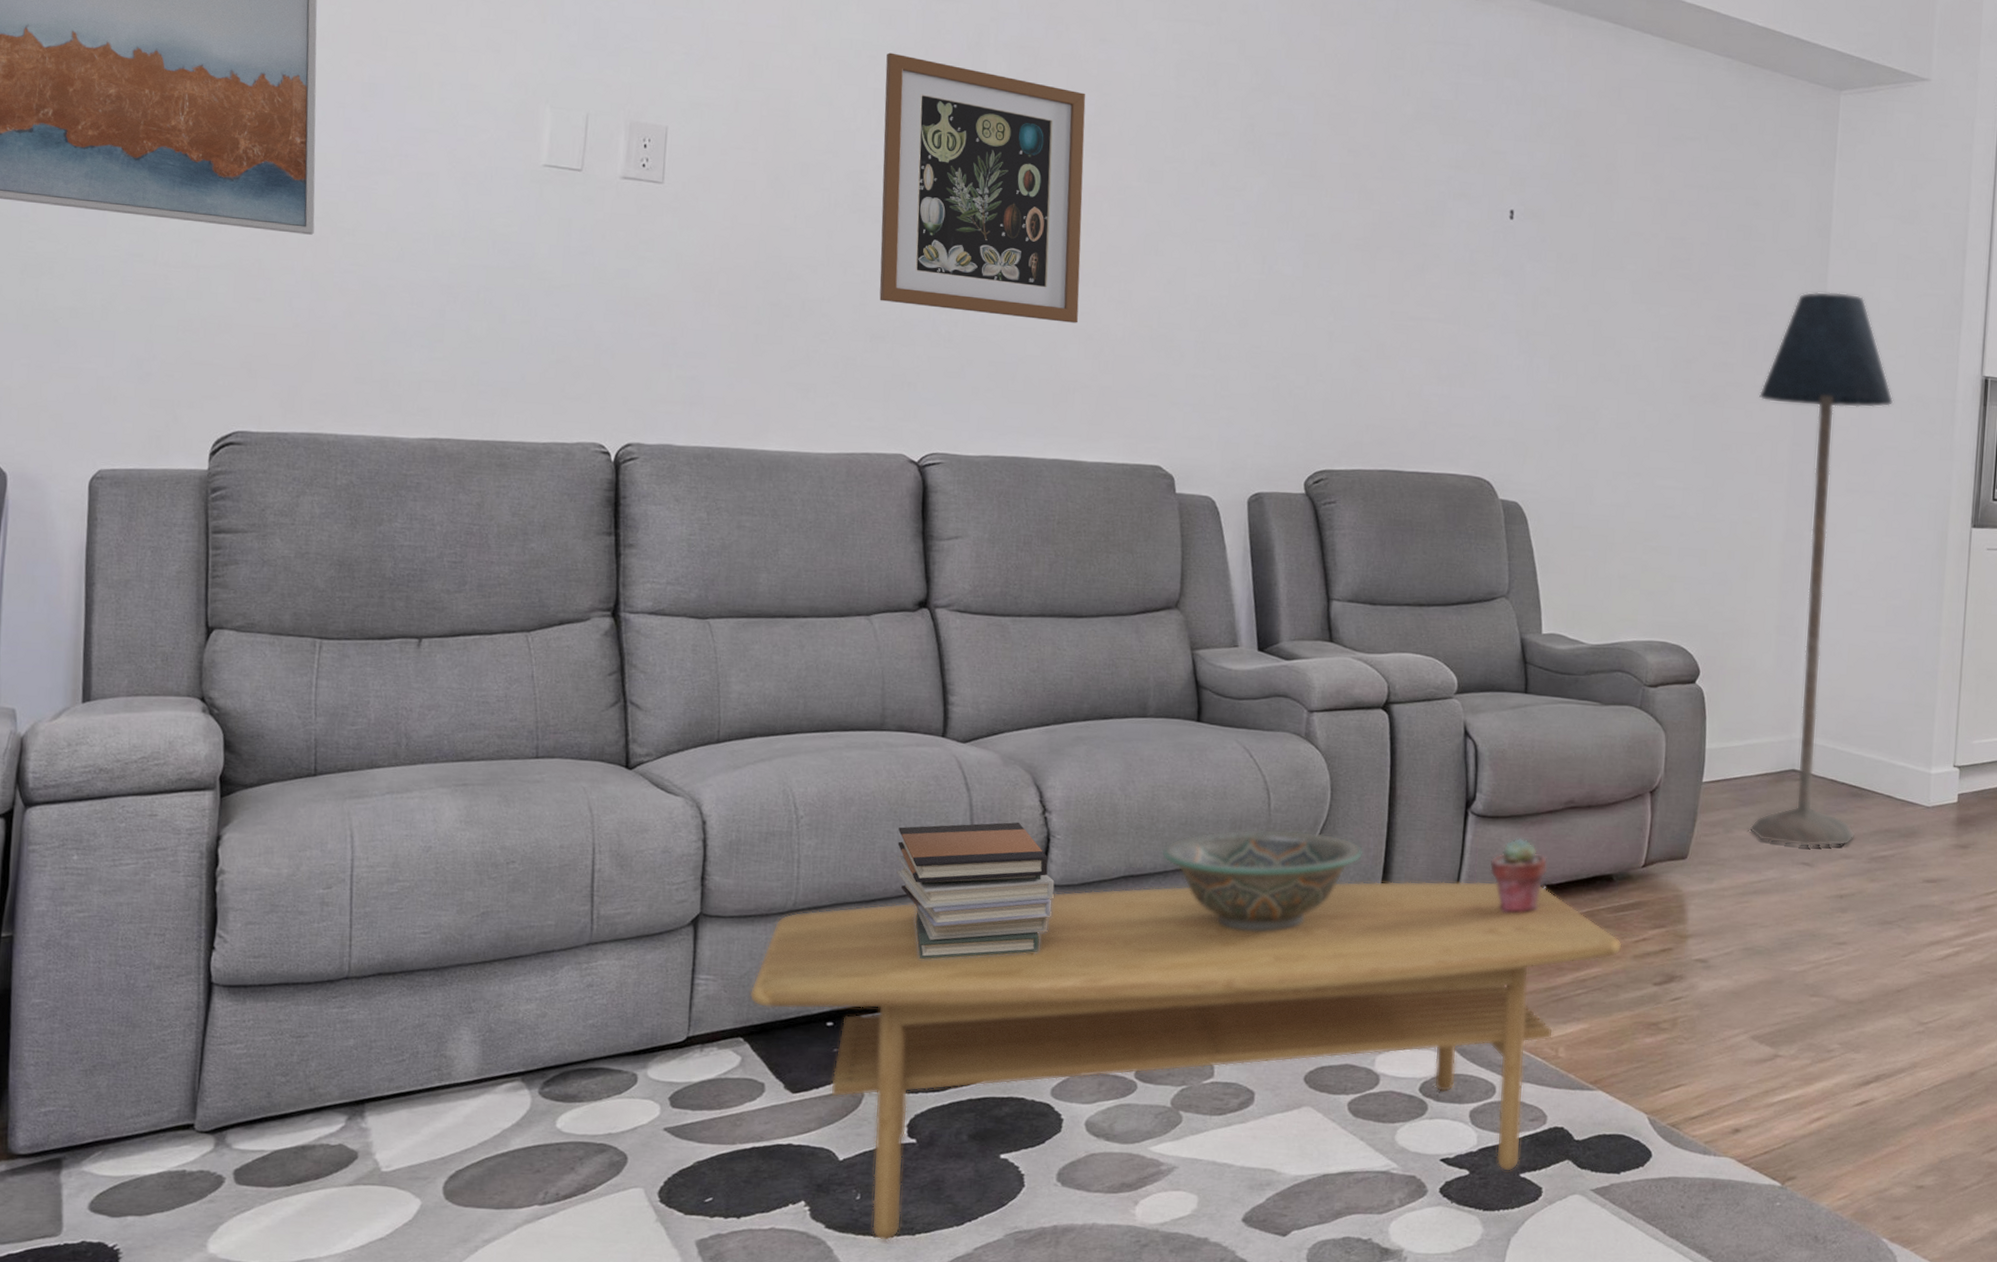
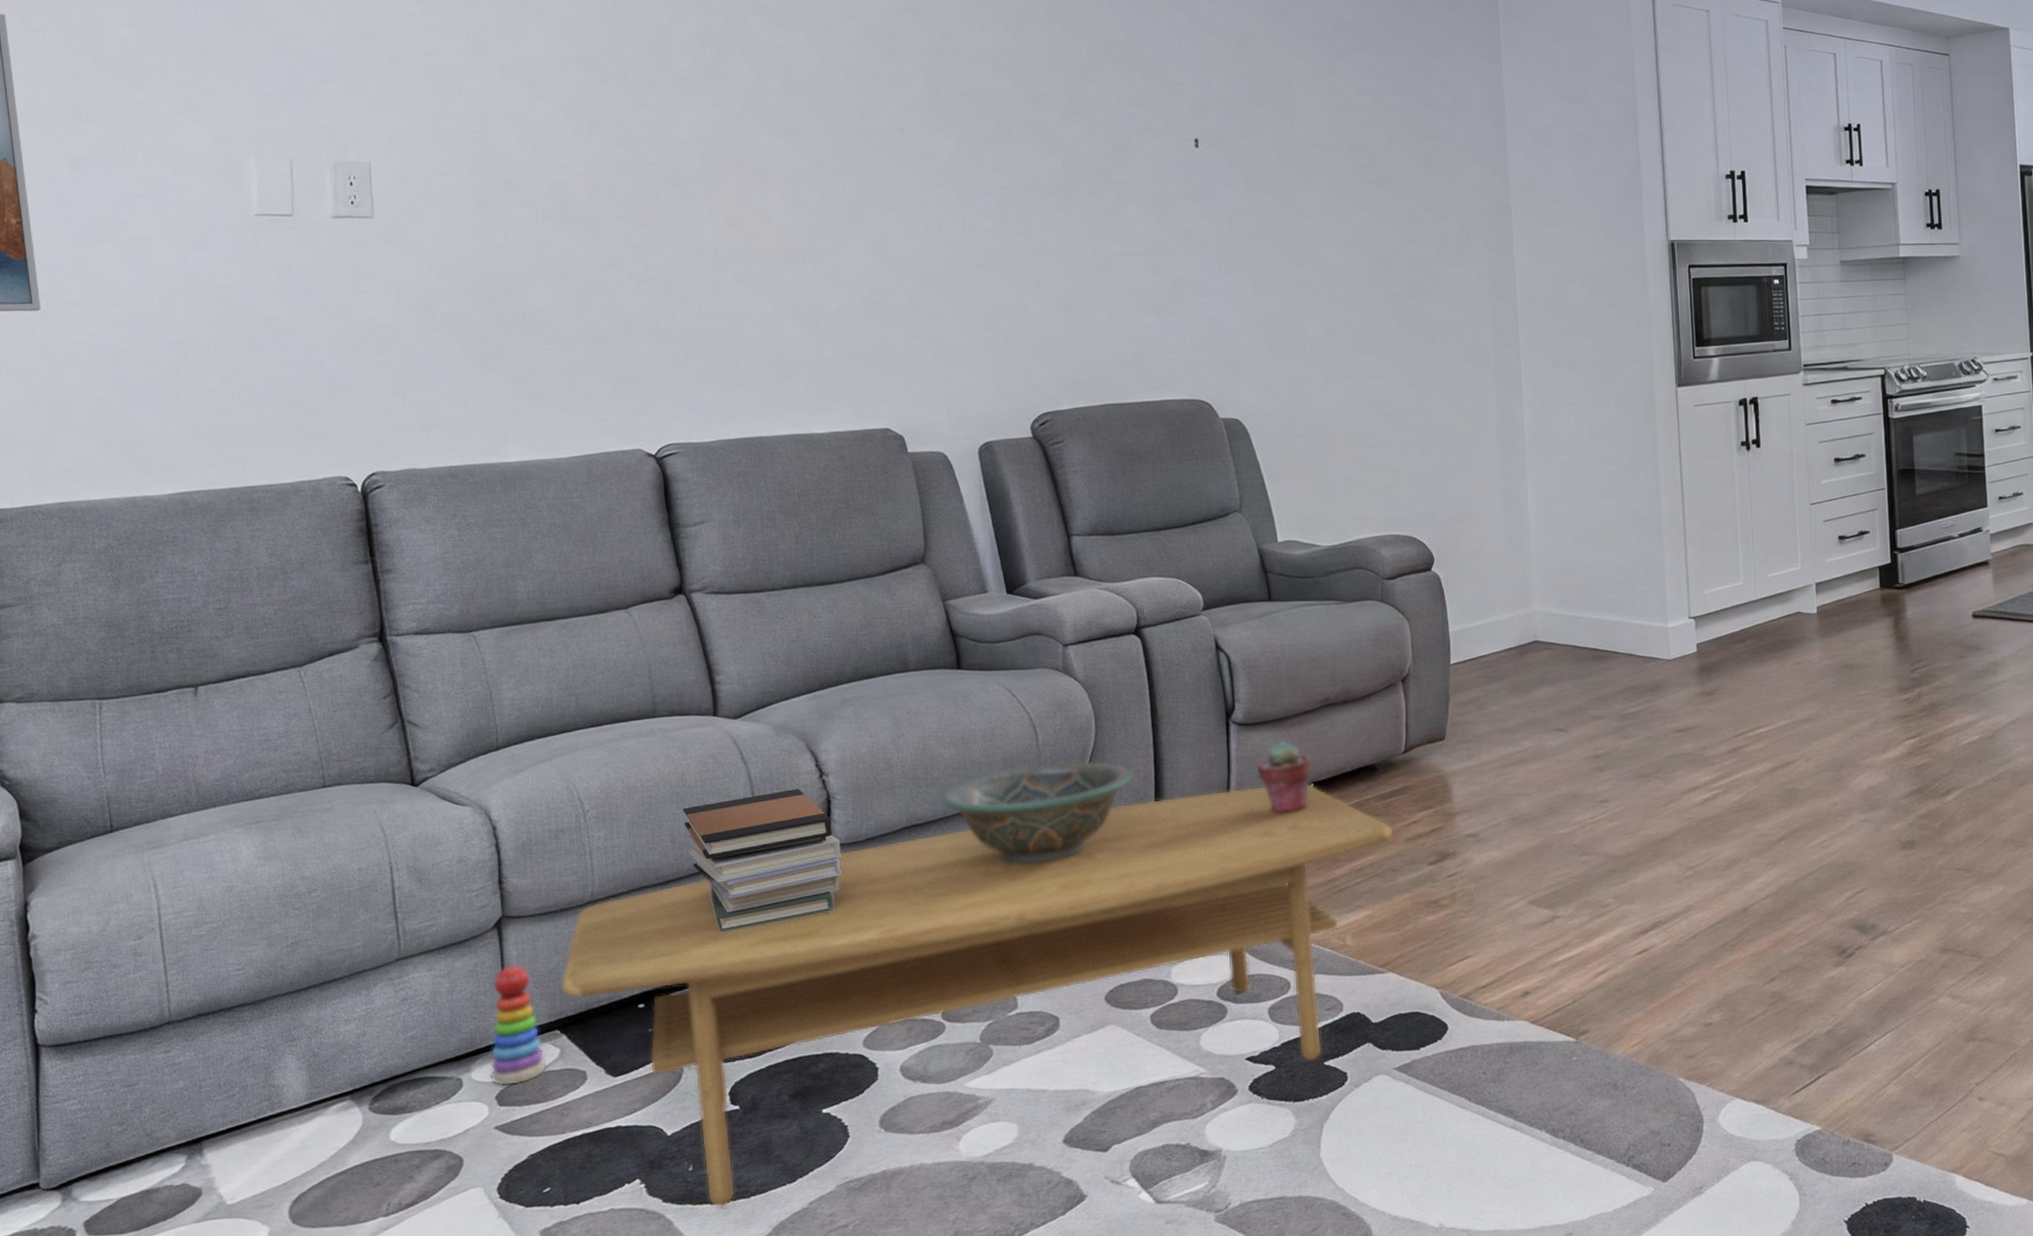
stacking toy: none [666,964,726,1089] -> present [490,965,547,1086]
wall art: present [879,52,1086,323] -> none [573,63,793,304]
floor lamp: present [1749,291,1894,847] -> none [1457,177,1604,714]

